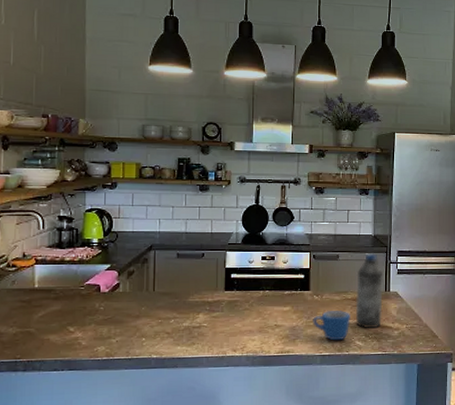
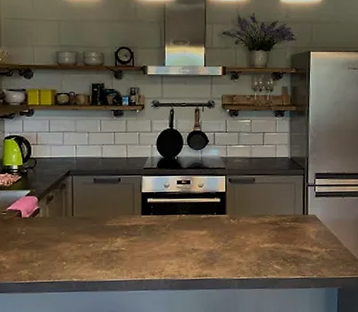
mug: present [313,310,350,341] -> none [230,234,268,265]
water bottle: present [355,253,384,329] -> none [273,176,302,253]

